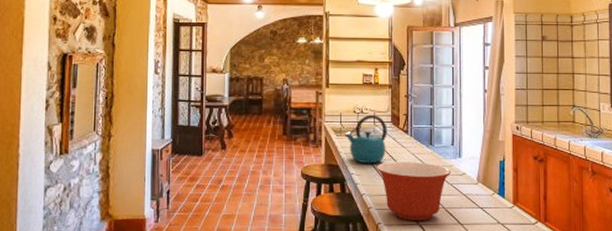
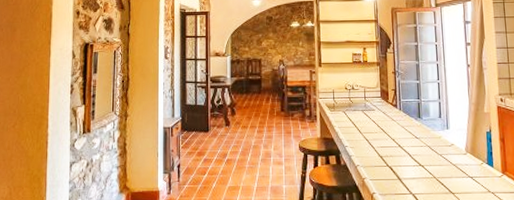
kettle: present [344,114,387,163] -> none [337,90,378,136]
mixing bowl: present [376,162,451,221] -> none [369,134,440,191]

